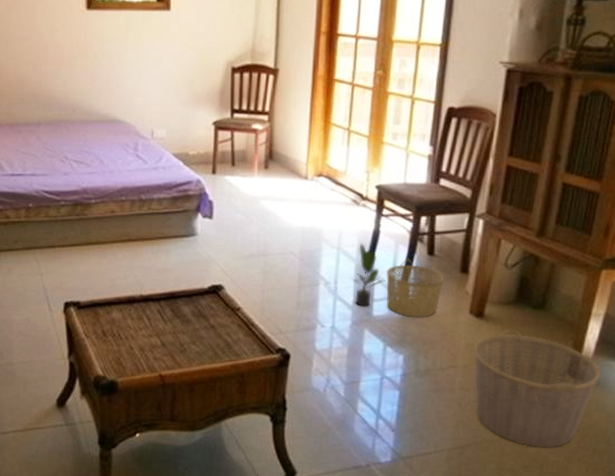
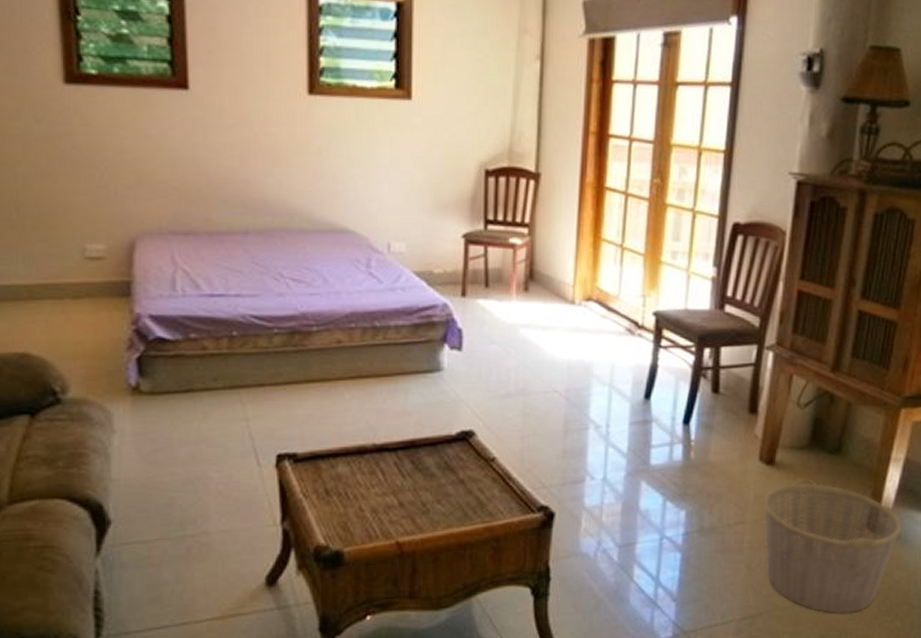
potted plant: present [351,243,385,307] -> none [626,379,664,455]
basket: present [386,259,445,318] -> none [665,398,731,467]

